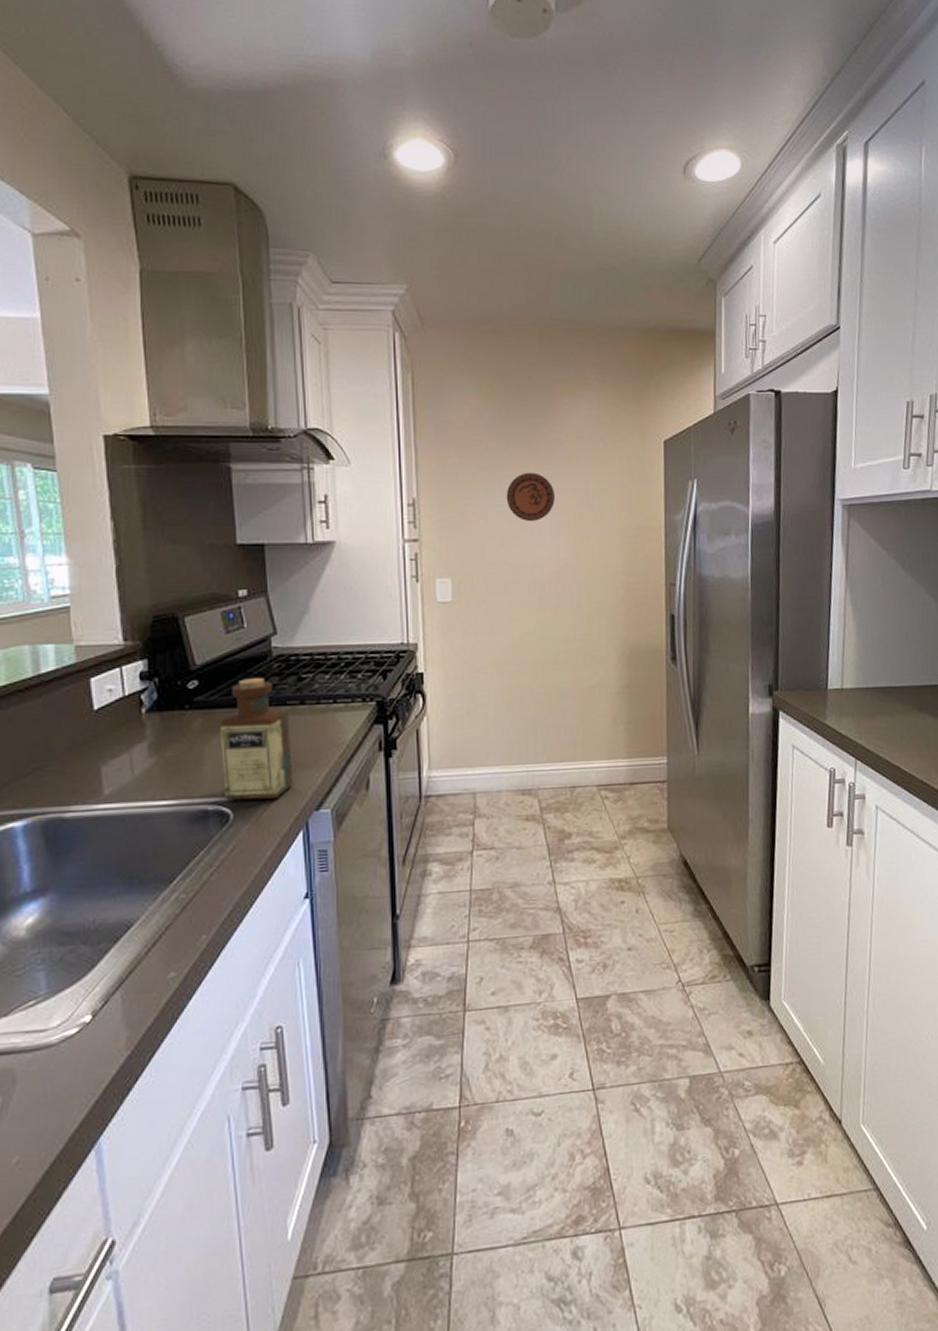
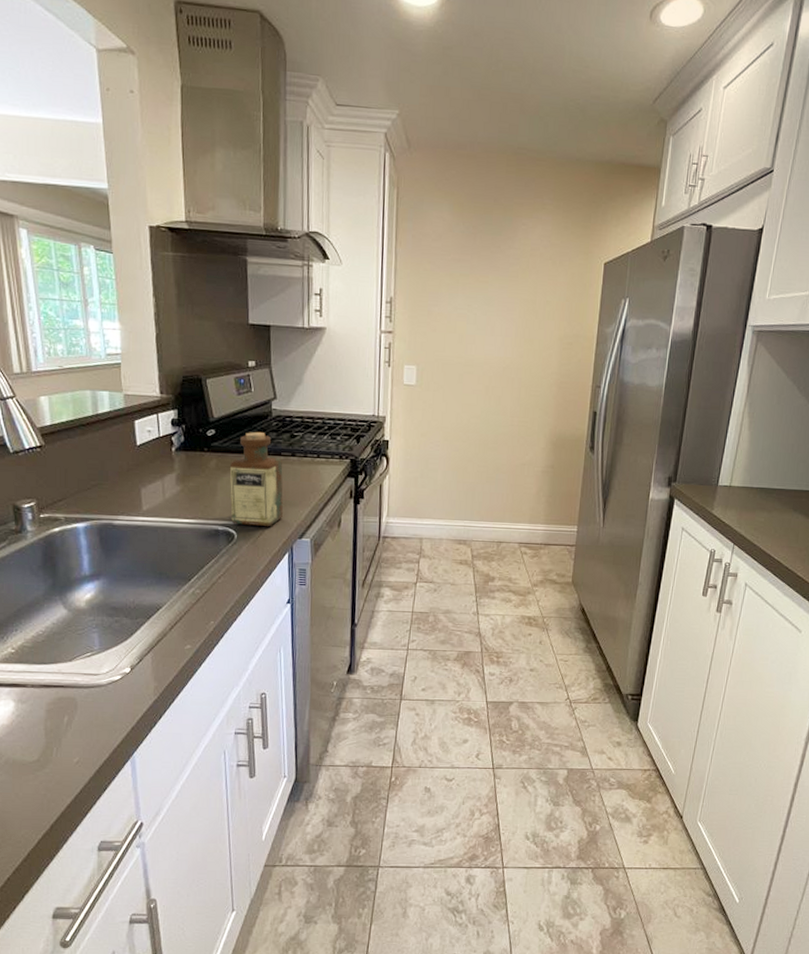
decorative plate: present [506,472,555,522] -> none [466,282,507,325]

